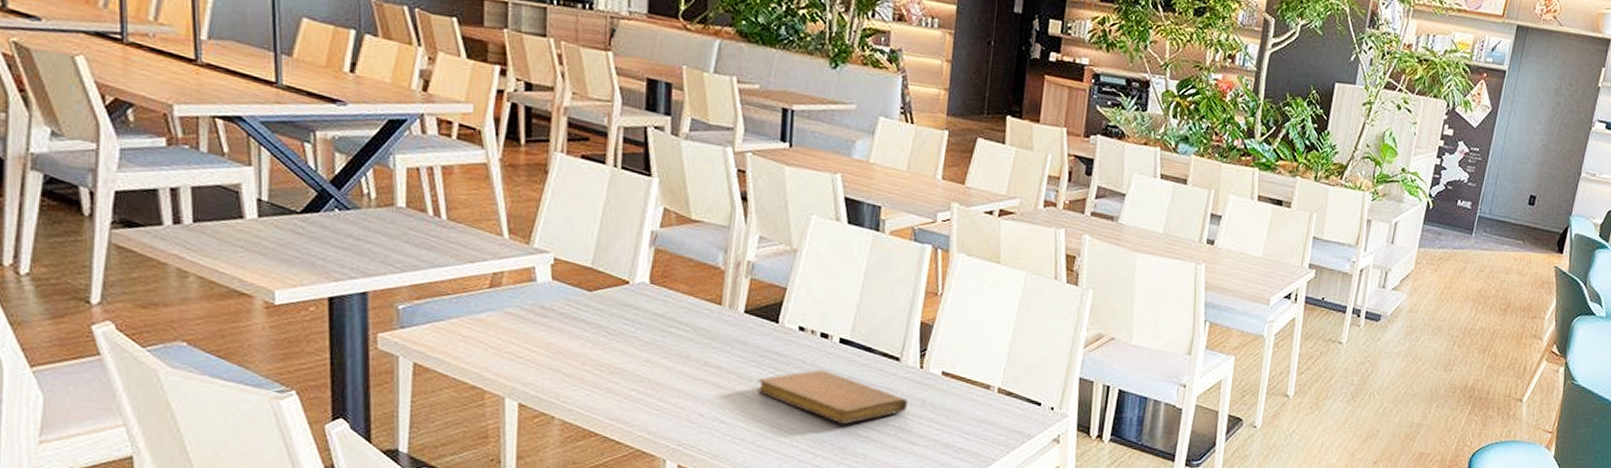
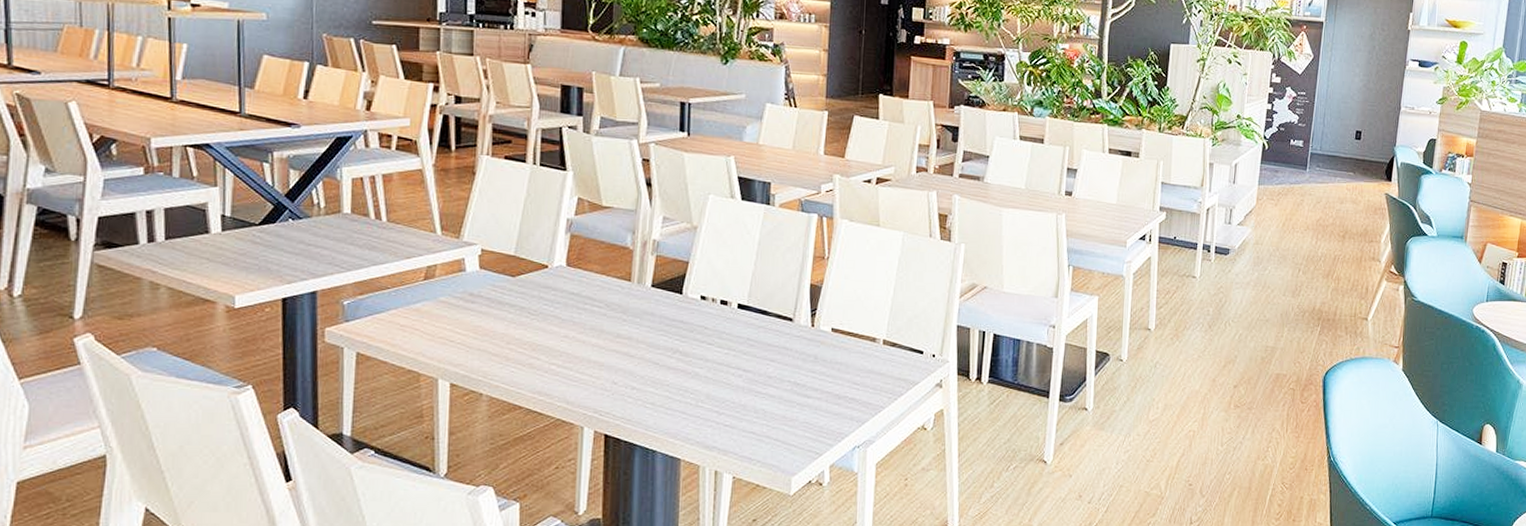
notebook: present [758,369,908,424] -> none [665,334,801,382]

